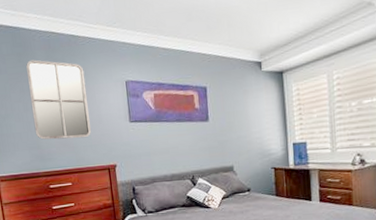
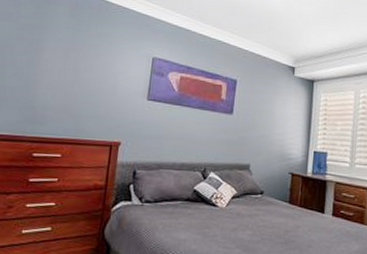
home mirror: present [26,59,92,140] -> none [32,14,109,108]

